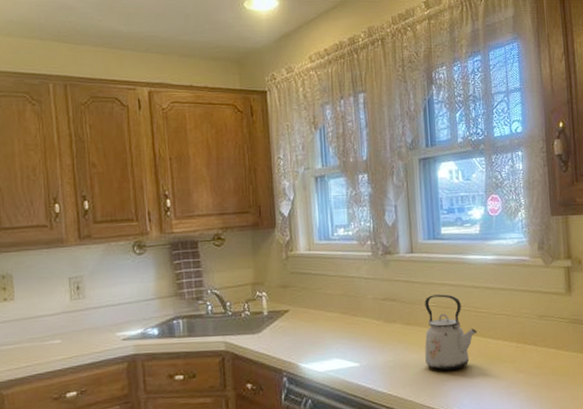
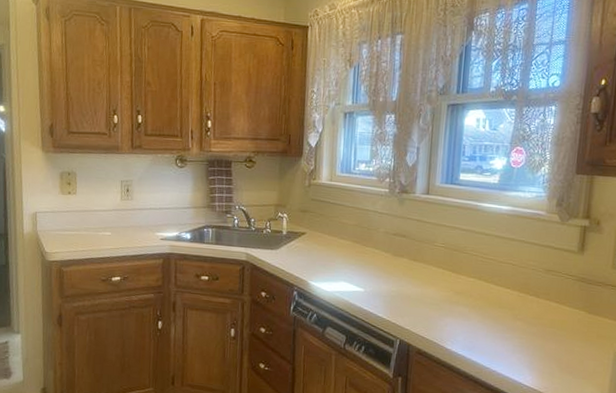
kettle: present [424,294,478,371] -> none [426,236,481,308]

